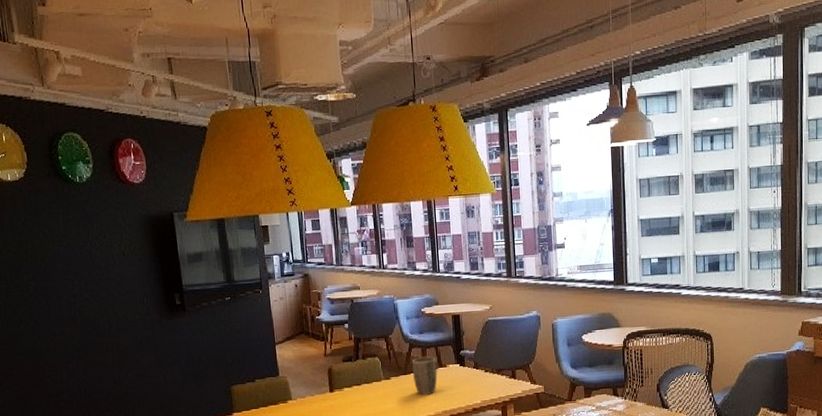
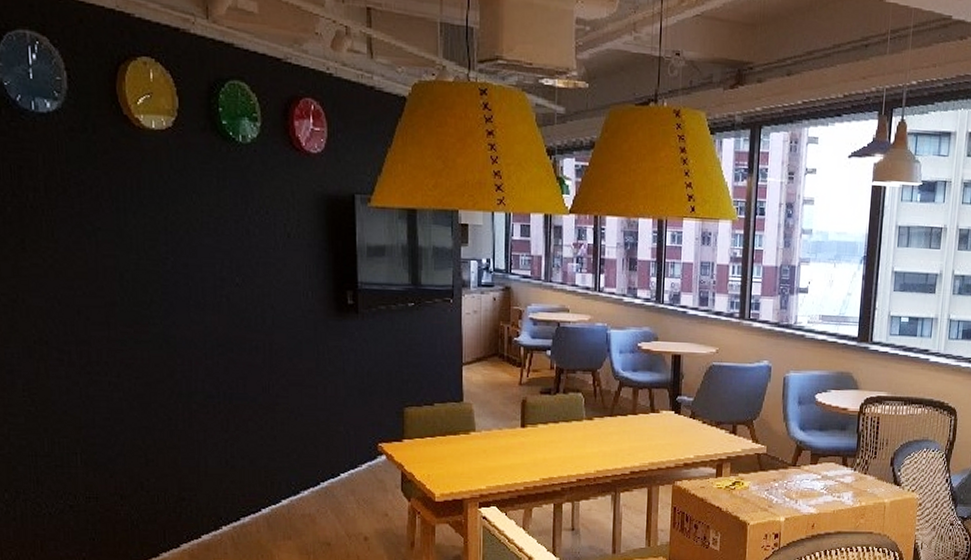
plant pot: present [412,356,438,395] -> none [619,398,649,442]

